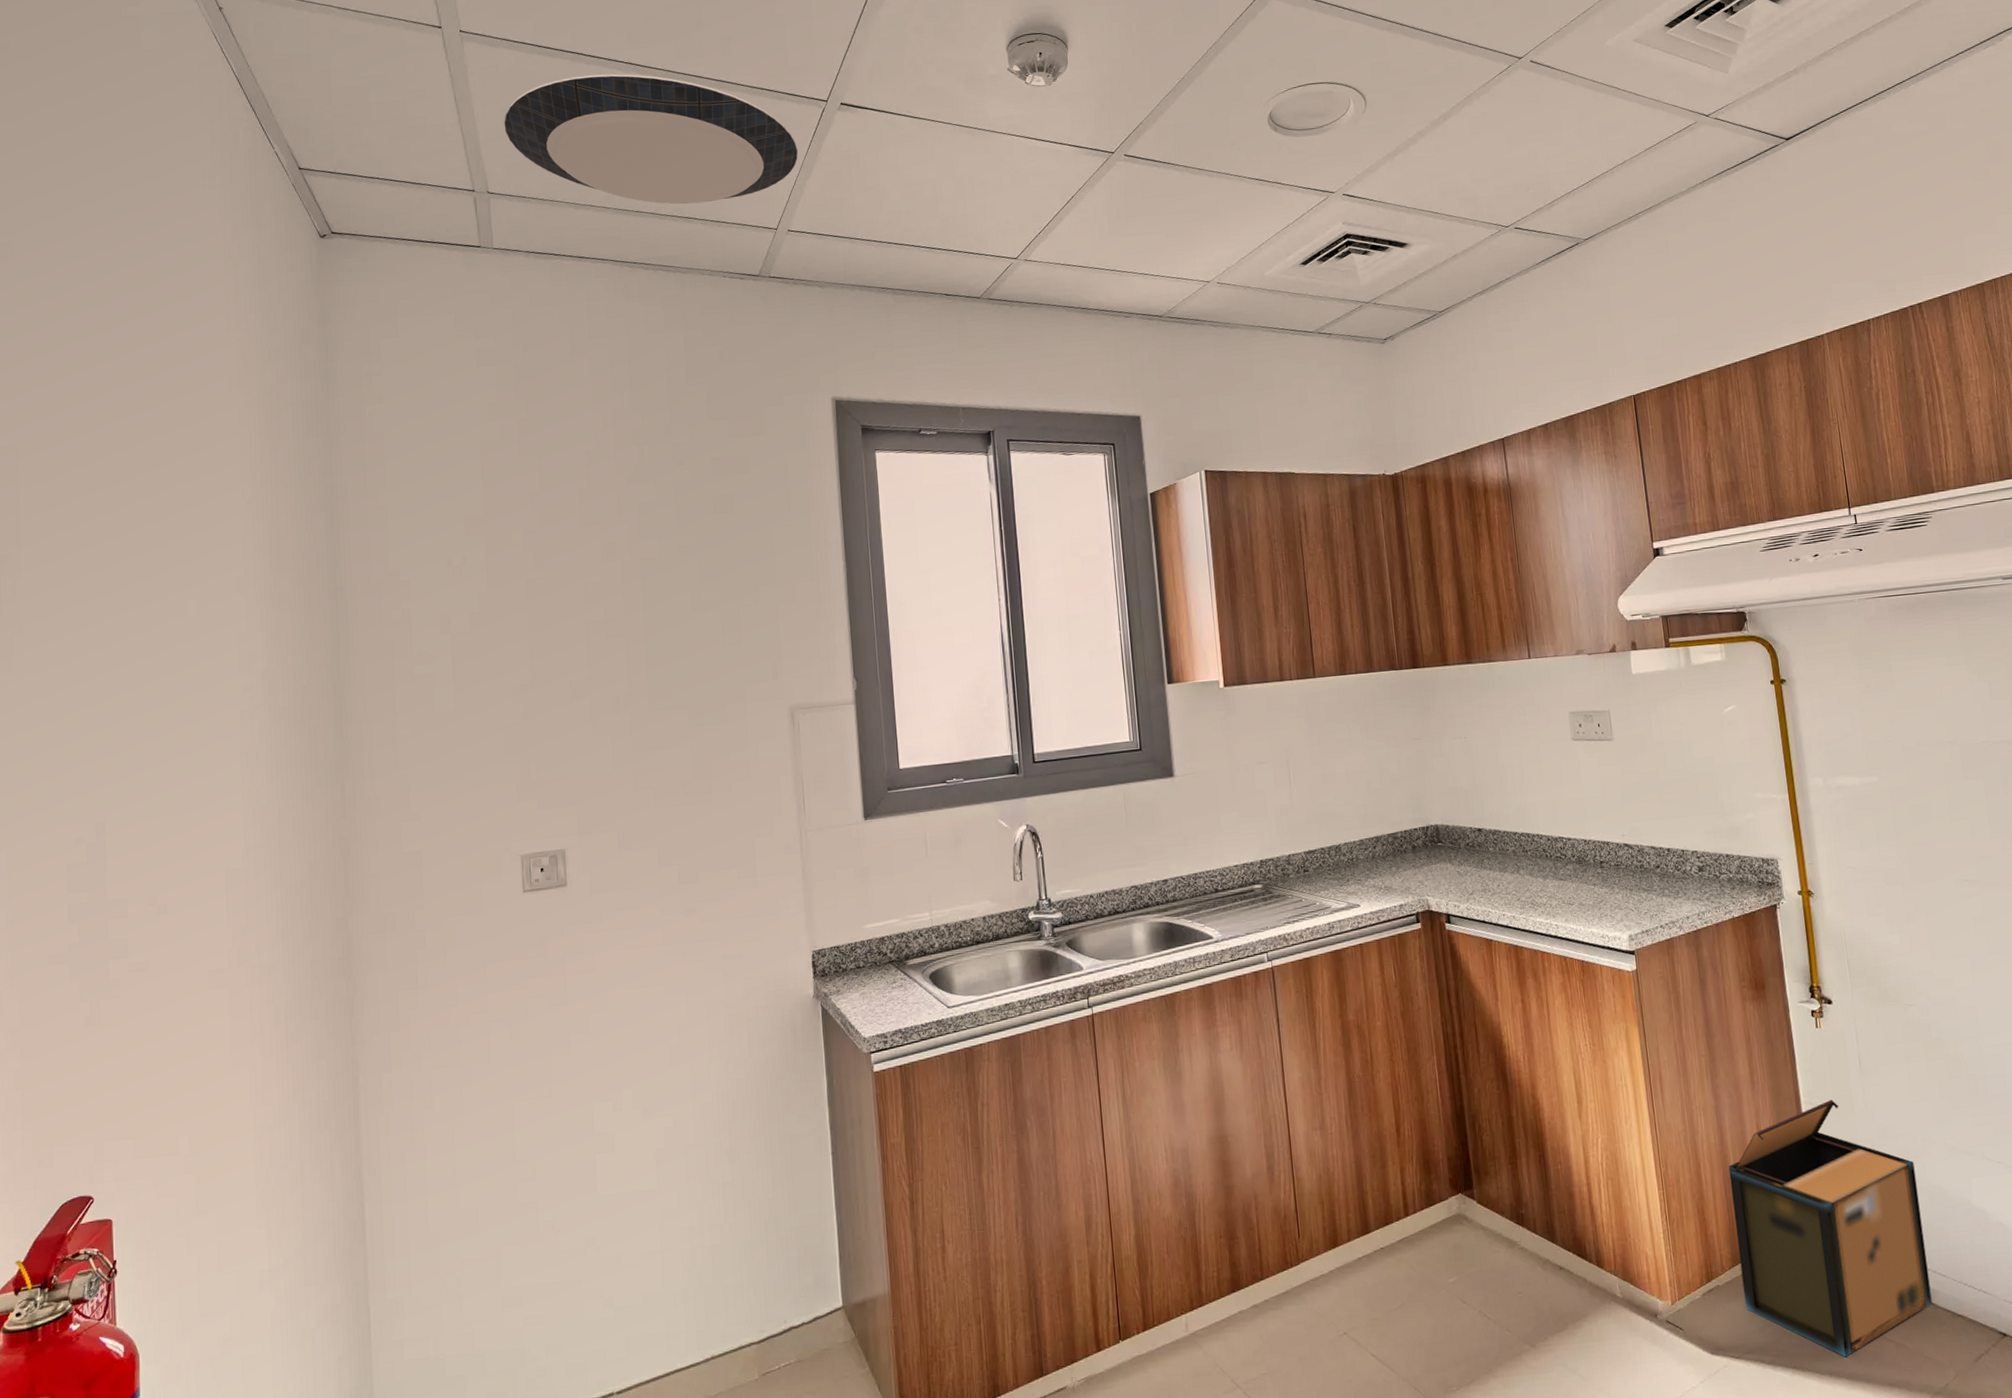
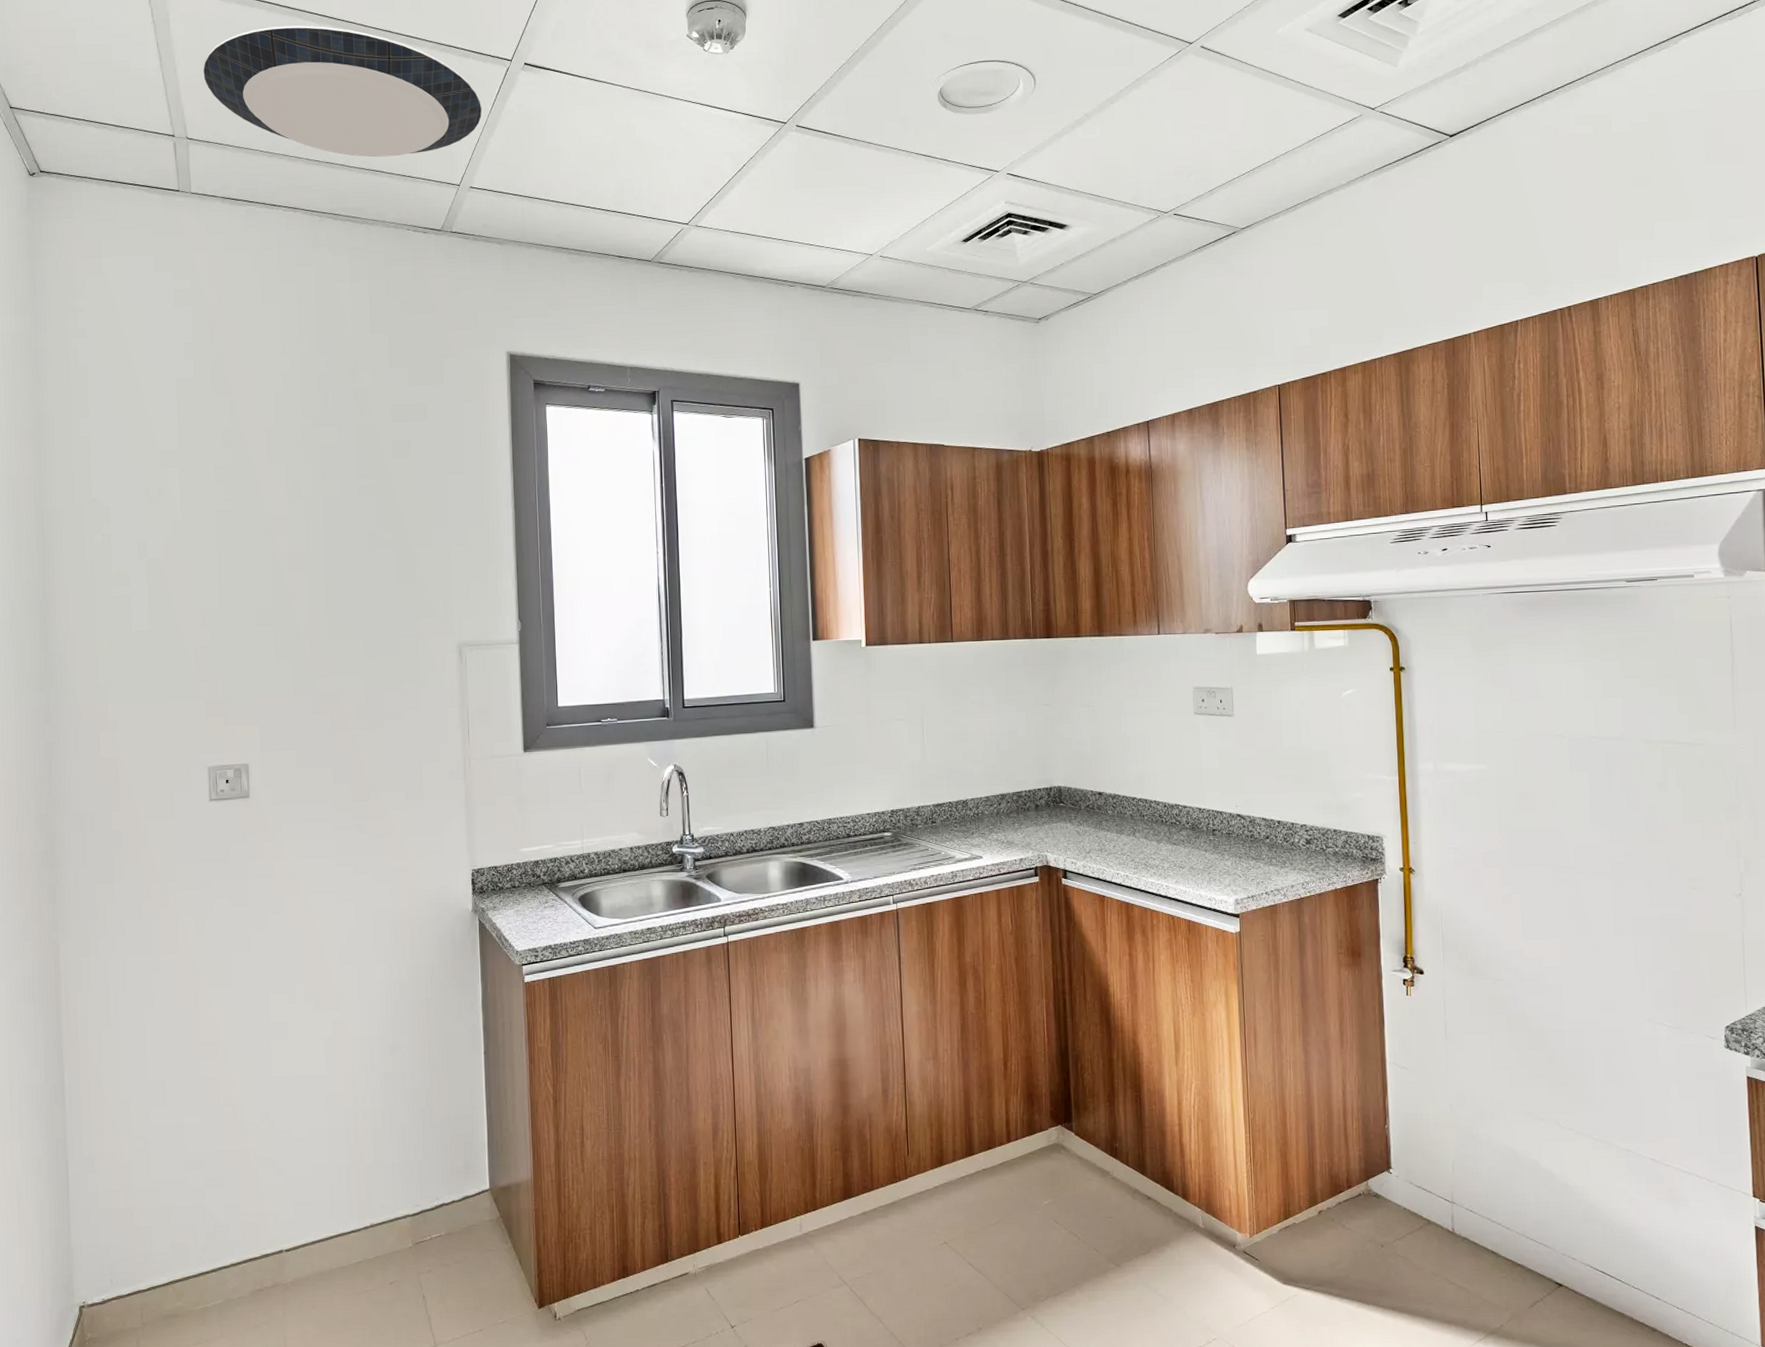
cardboard box: present [1728,1100,1932,1358] -> none [1313,1062,1495,1295]

